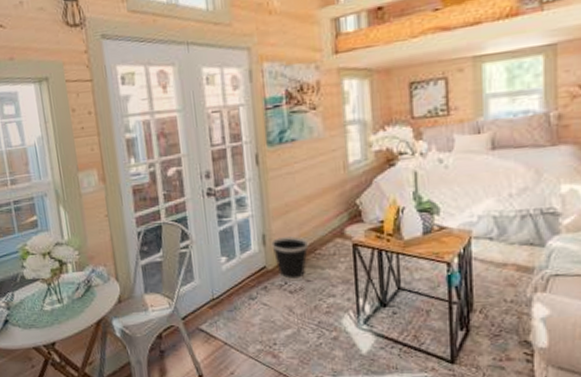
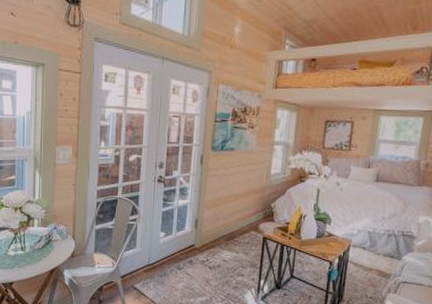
wastebasket: present [271,235,309,282] -> none [201,223,230,260]

